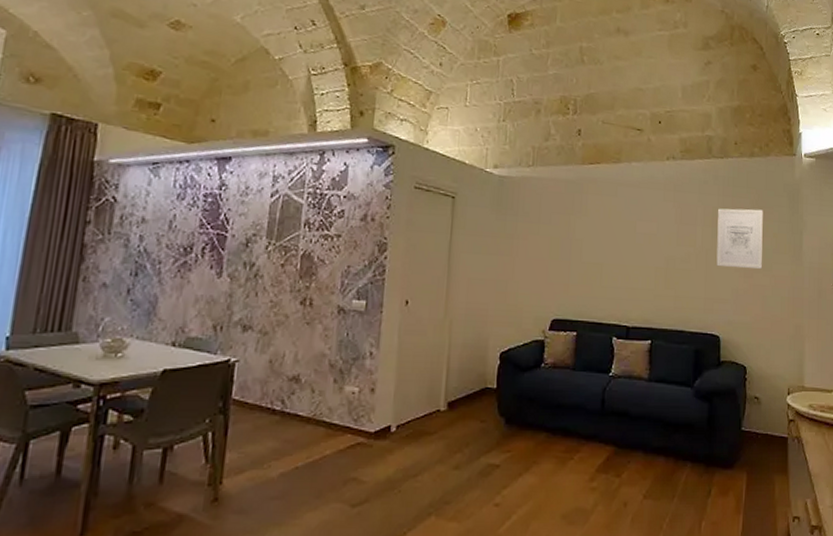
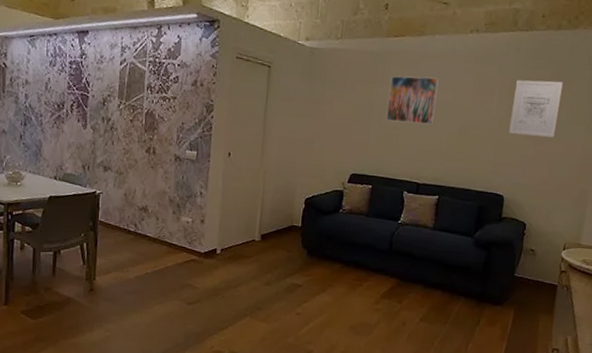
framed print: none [587,206,640,259] -> present [386,76,439,124]

